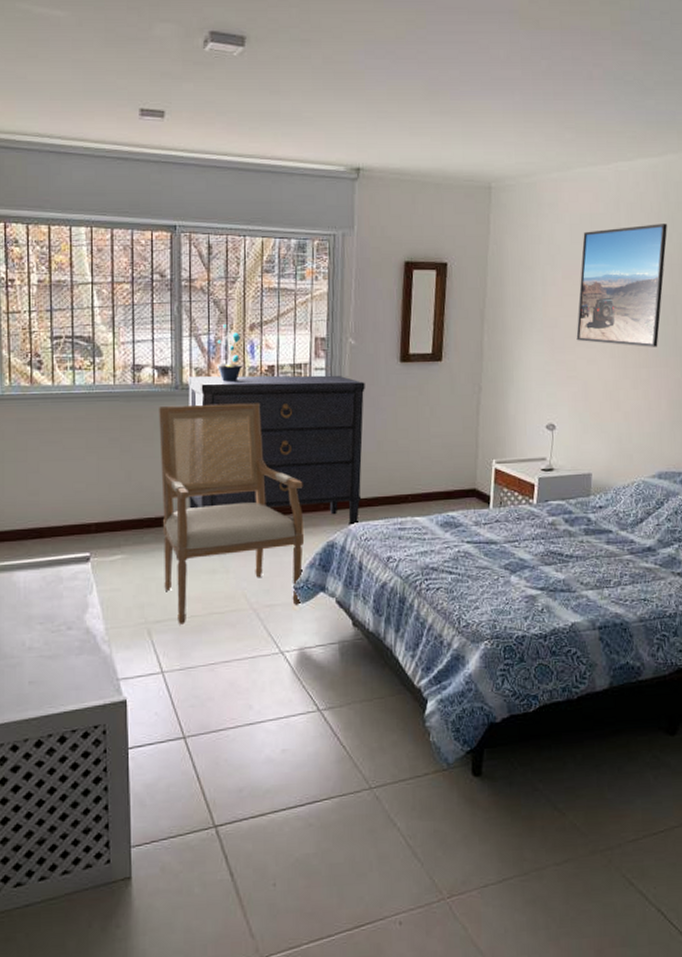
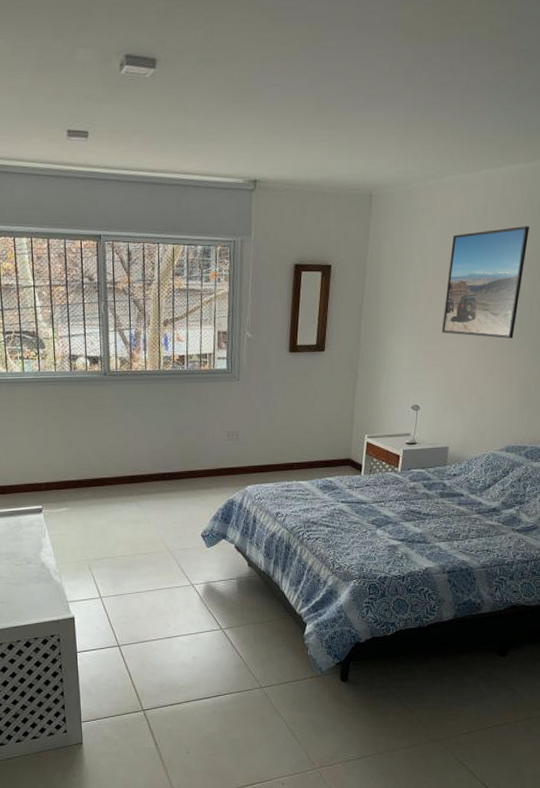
chair: present [159,403,305,625] -> none [92,387,210,562]
dresser: present [188,375,365,527] -> none [114,363,260,488]
potted plant: present [216,324,242,382] -> none [137,321,158,369]

